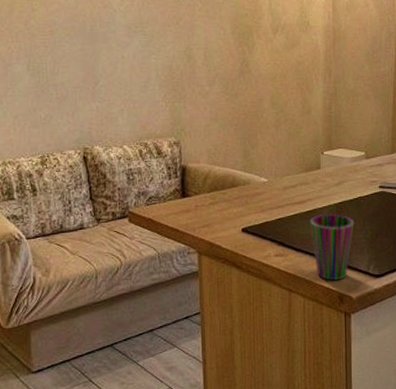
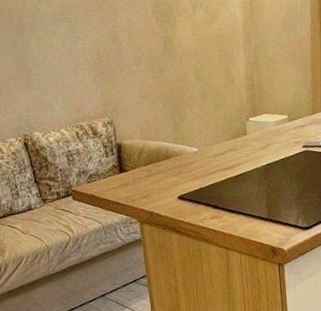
cup: present [310,214,355,280] -> none [241,175,282,236]

